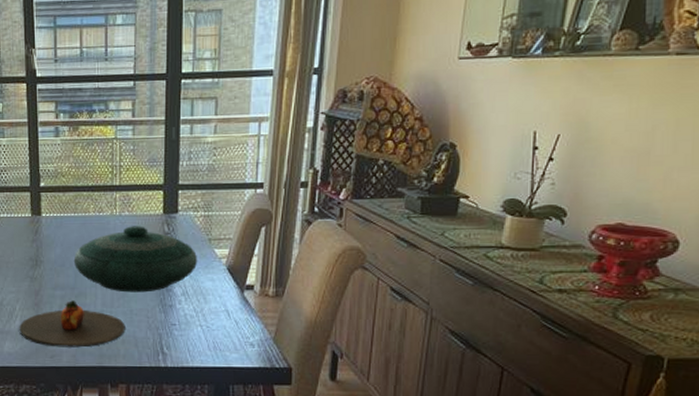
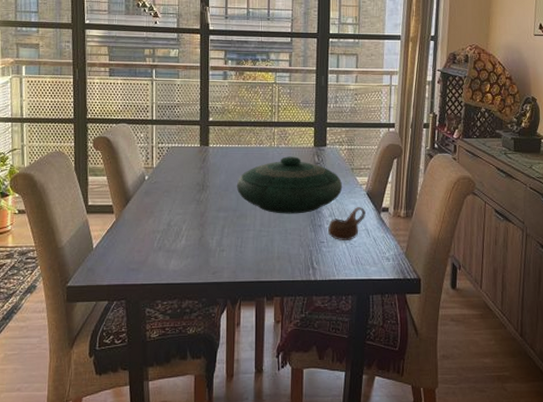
plate: present [19,300,125,348] -> none [184,221,281,264]
cup: none [181,284,225,324] -> present [328,207,366,241]

